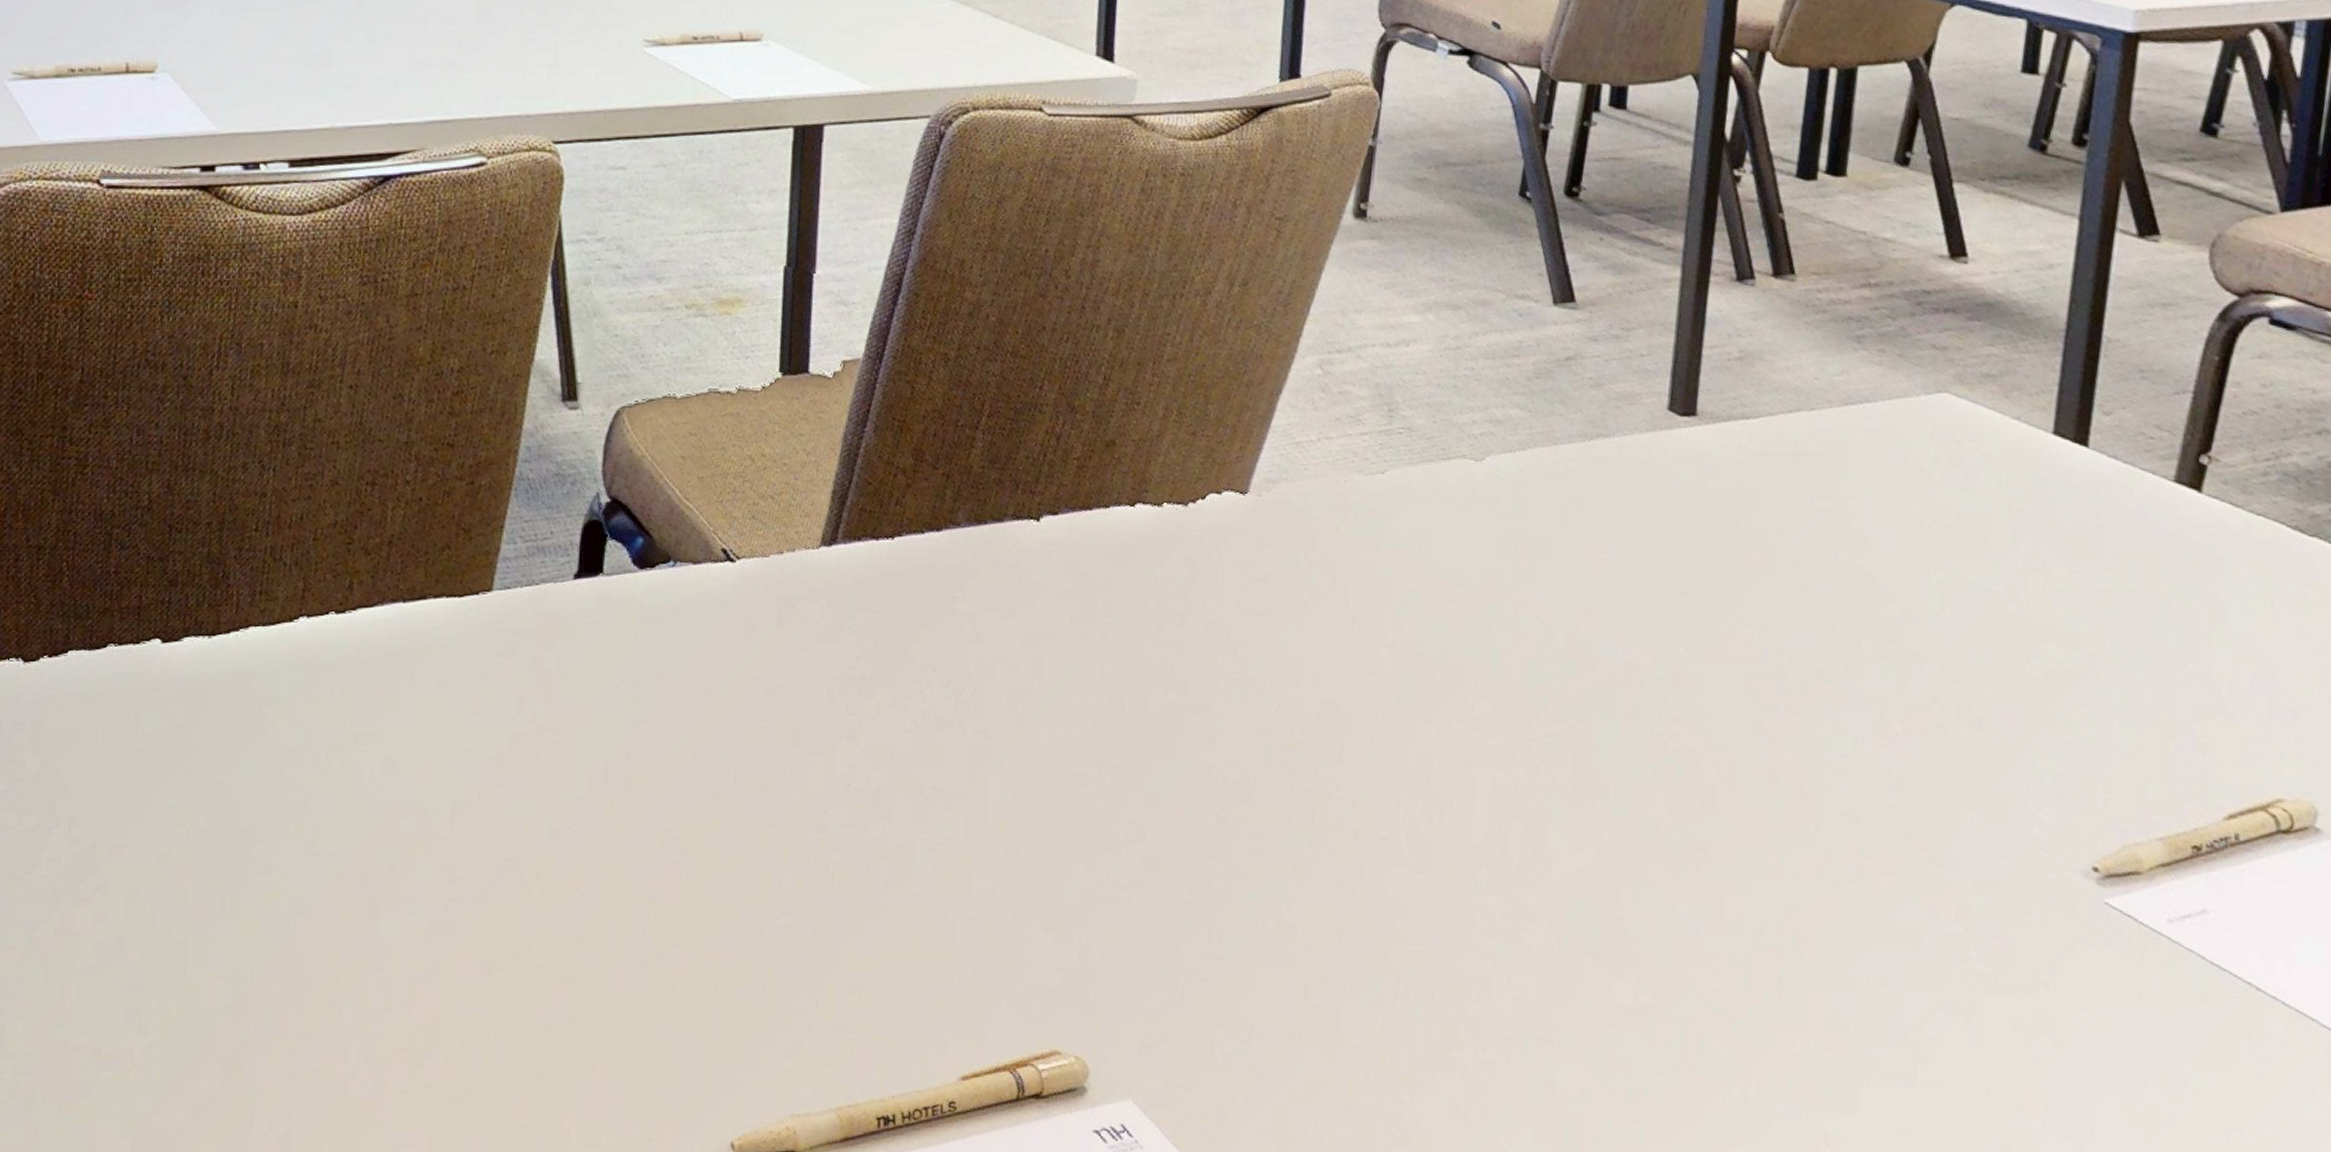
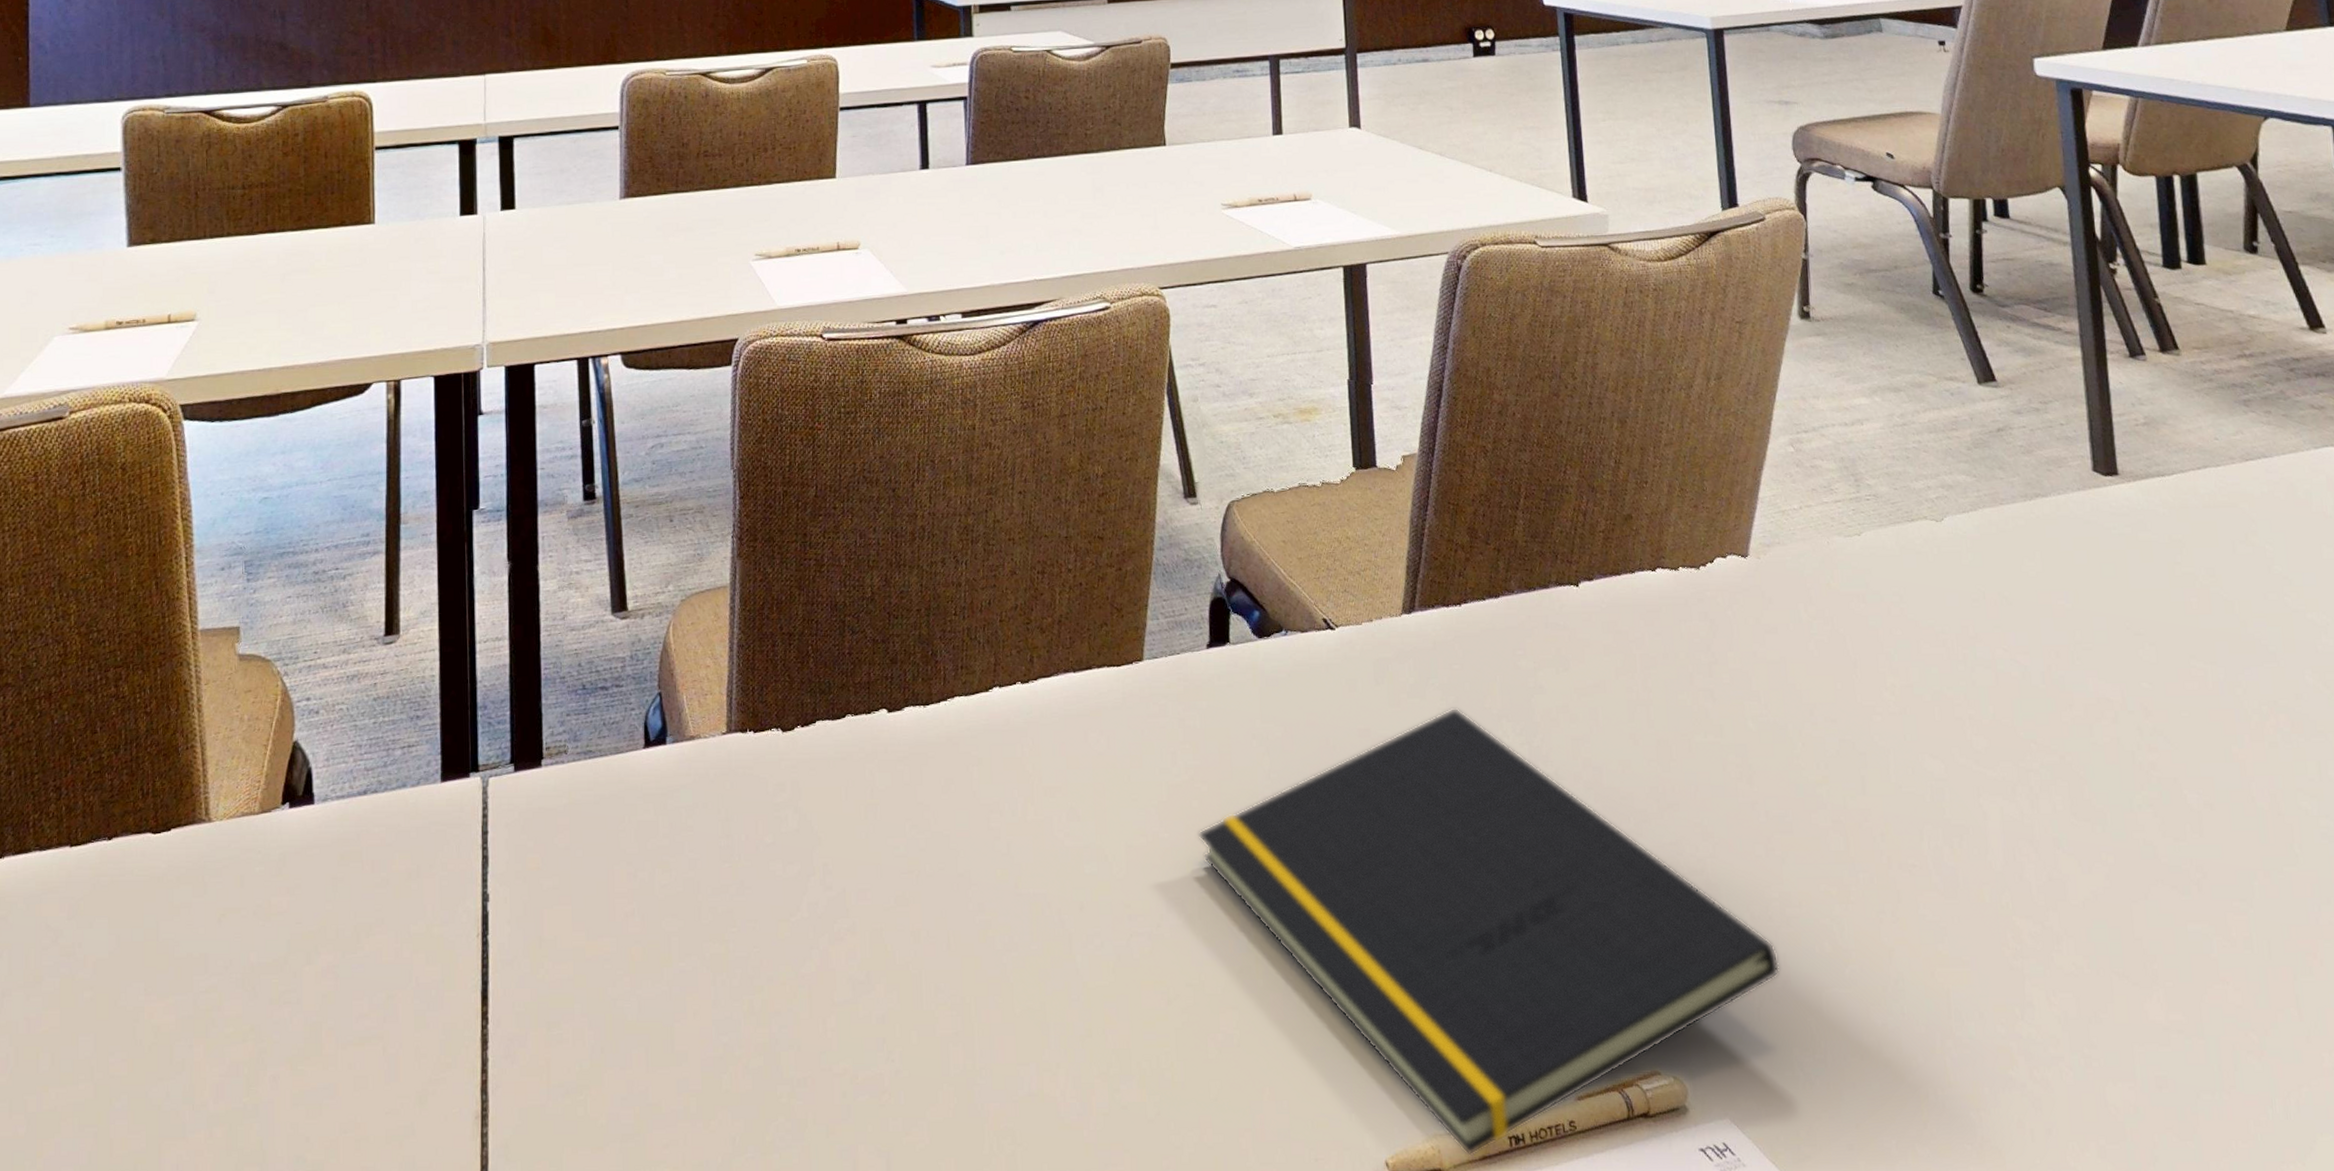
notepad: none [543,654,1215,1137] -> present [1198,707,1780,1156]

